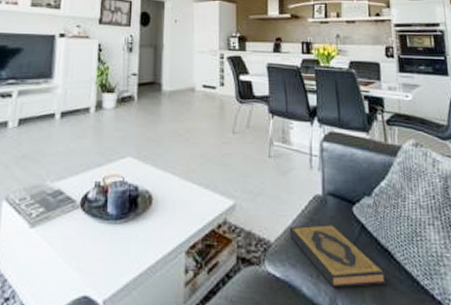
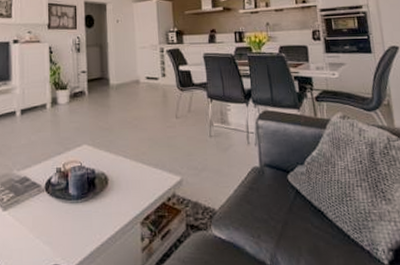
hardback book: present [289,224,387,287] -> none [231,192,321,245]

